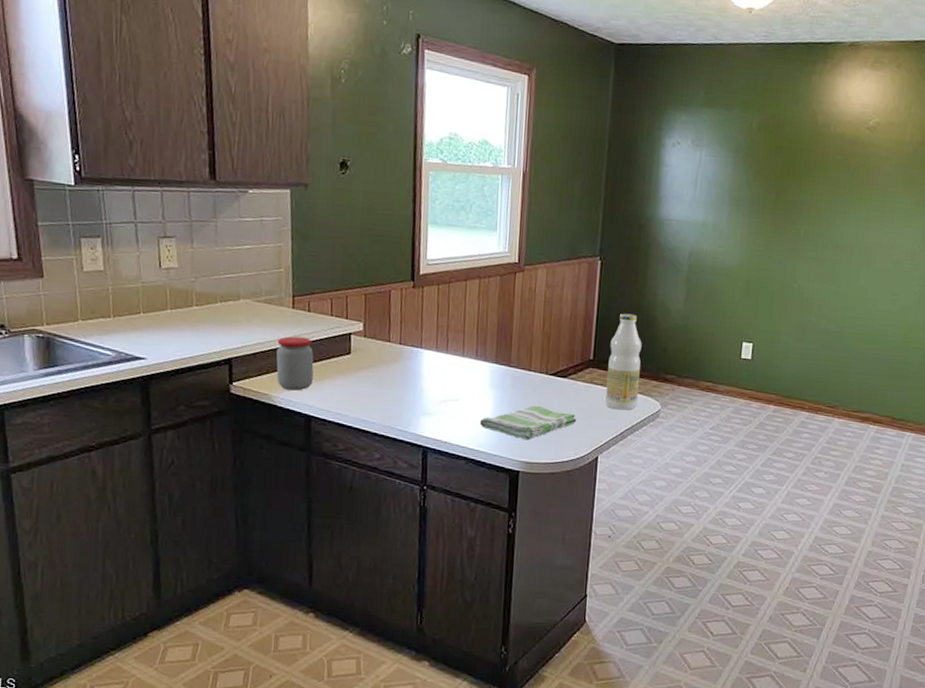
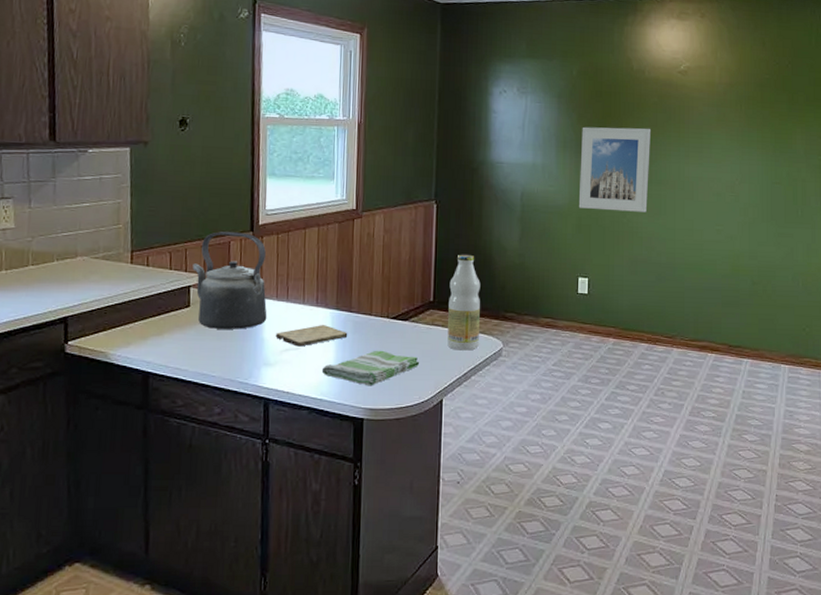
jar: present [276,336,314,391] -> none [113,292,152,347]
kettle: none [353,280,427,379] -> present [192,232,267,329]
cutting board: none [435,378,507,399] -> present [275,325,348,347]
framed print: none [748,184,831,278] -> present [578,126,650,212]

